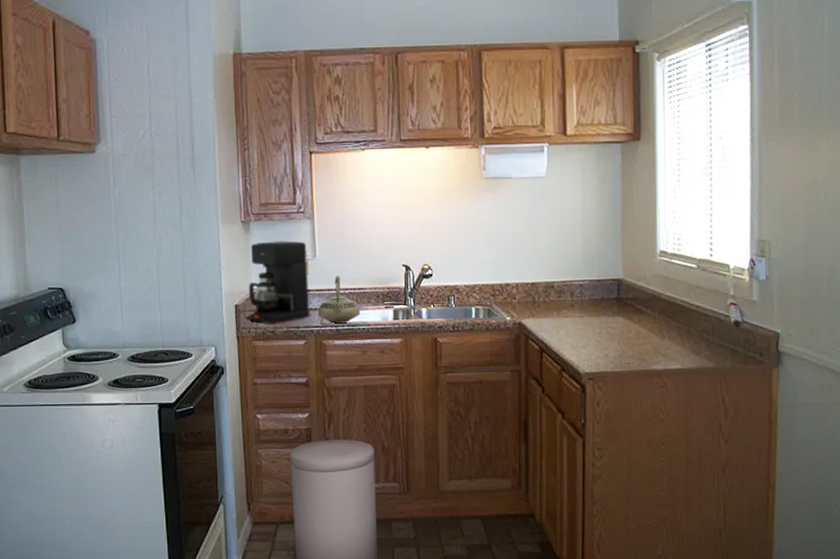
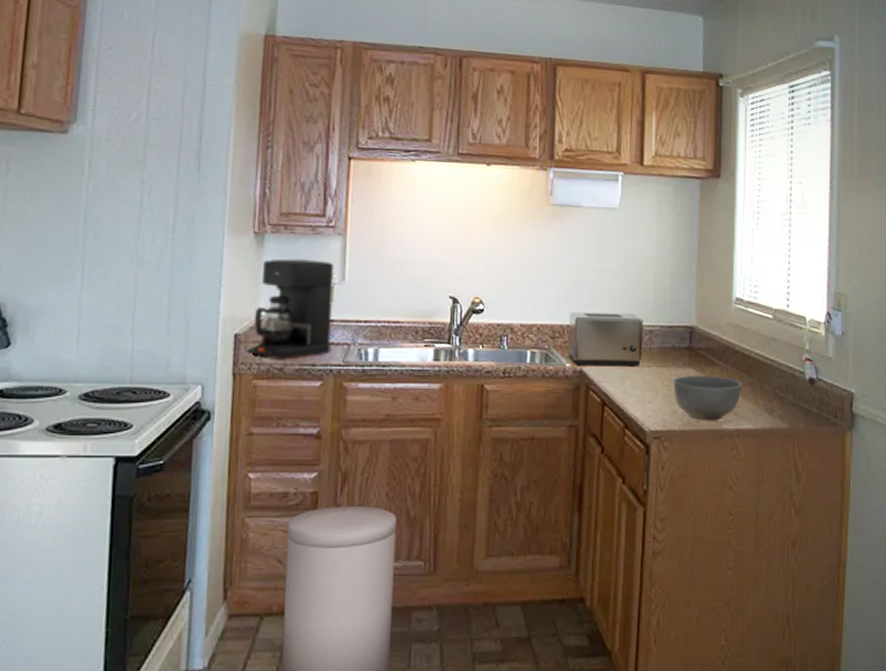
teakettle: present [317,275,361,324] -> none [340,305,394,363]
toaster: none [506,270,575,319] -> present [567,312,645,367]
bowl: none [604,323,669,363] -> present [673,376,742,421]

